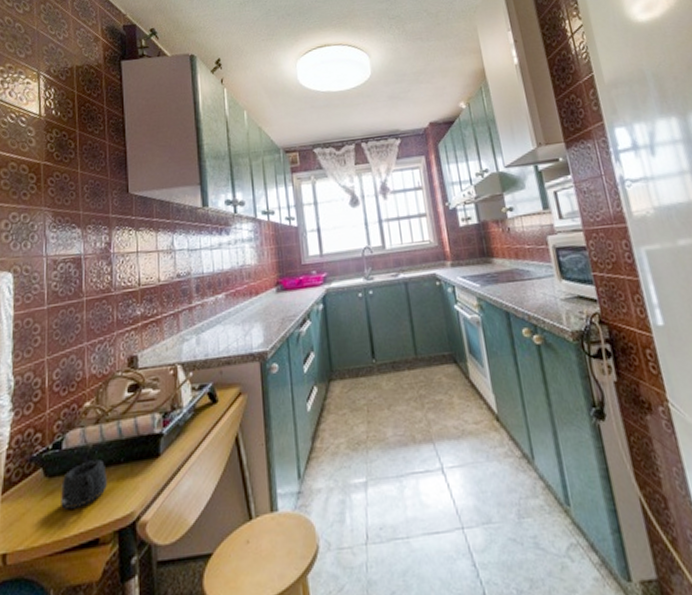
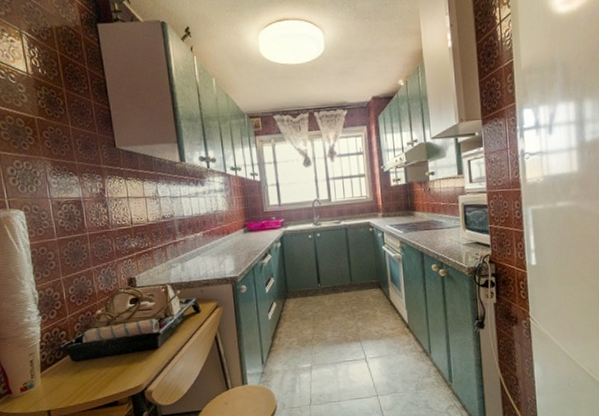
mug: present [61,459,107,509] -> none [85,350,120,382]

